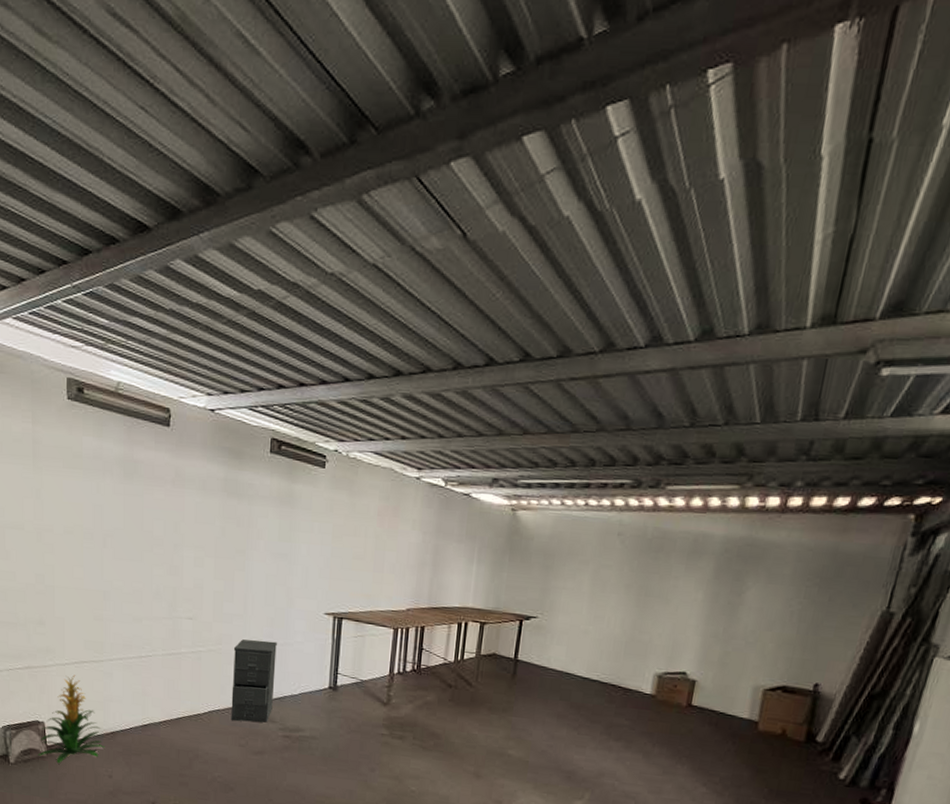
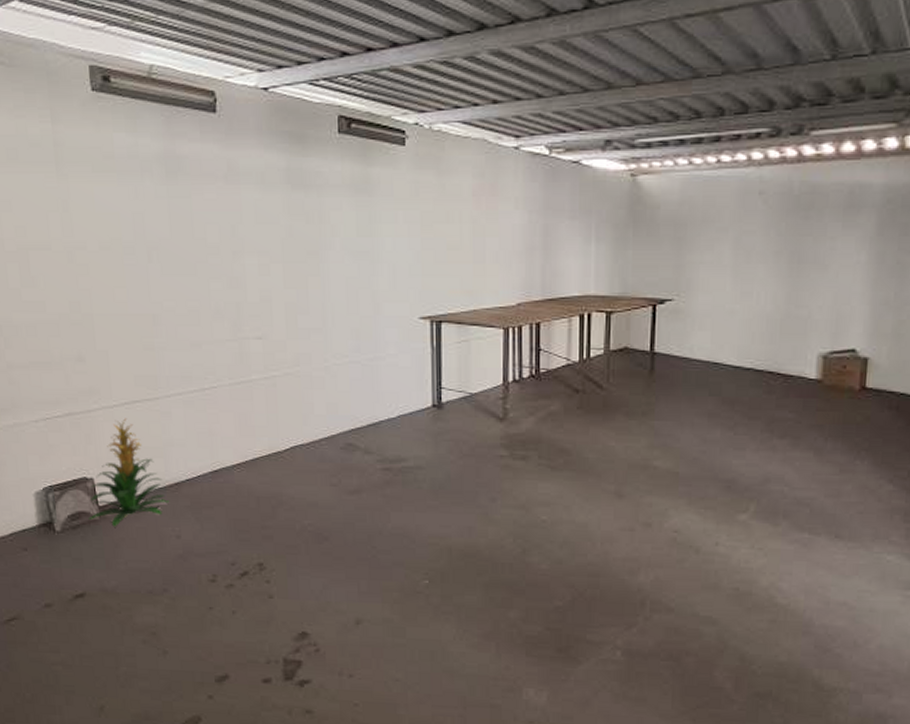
filing cabinet: present [231,639,278,723] -> none [314,356,367,457]

